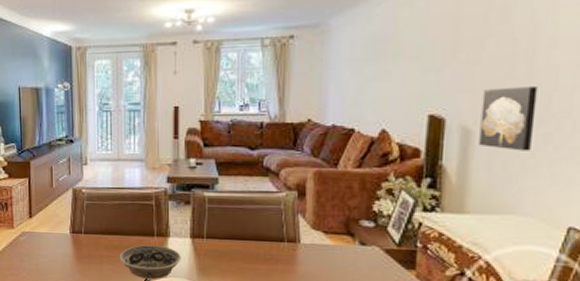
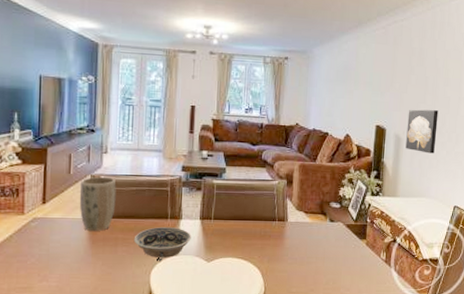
plant pot: none [62,189,99,247] -> present [79,176,116,231]

